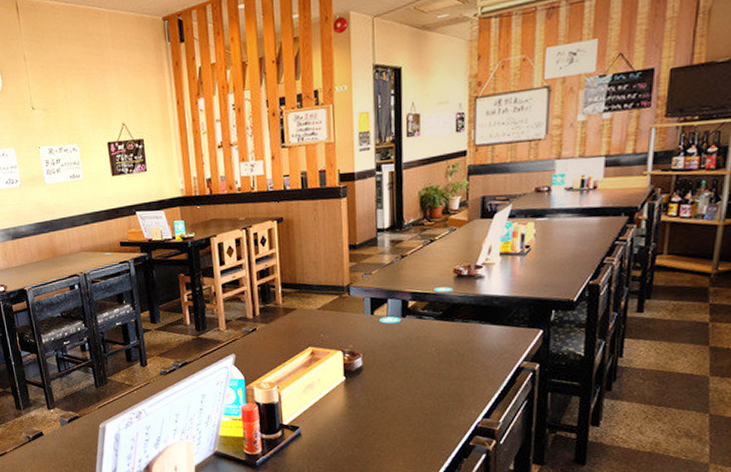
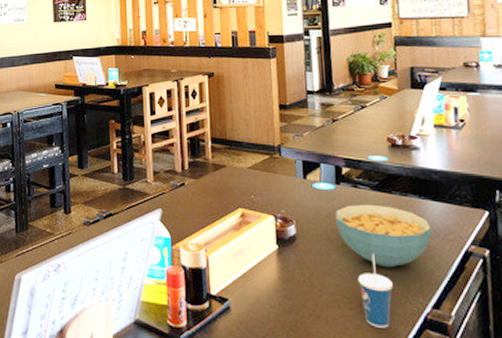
cereal bowl: none [400,332,488,388] -> present [335,204,432,268]
cup: none [418,376,449,438] -> present [357,253,393,328]

